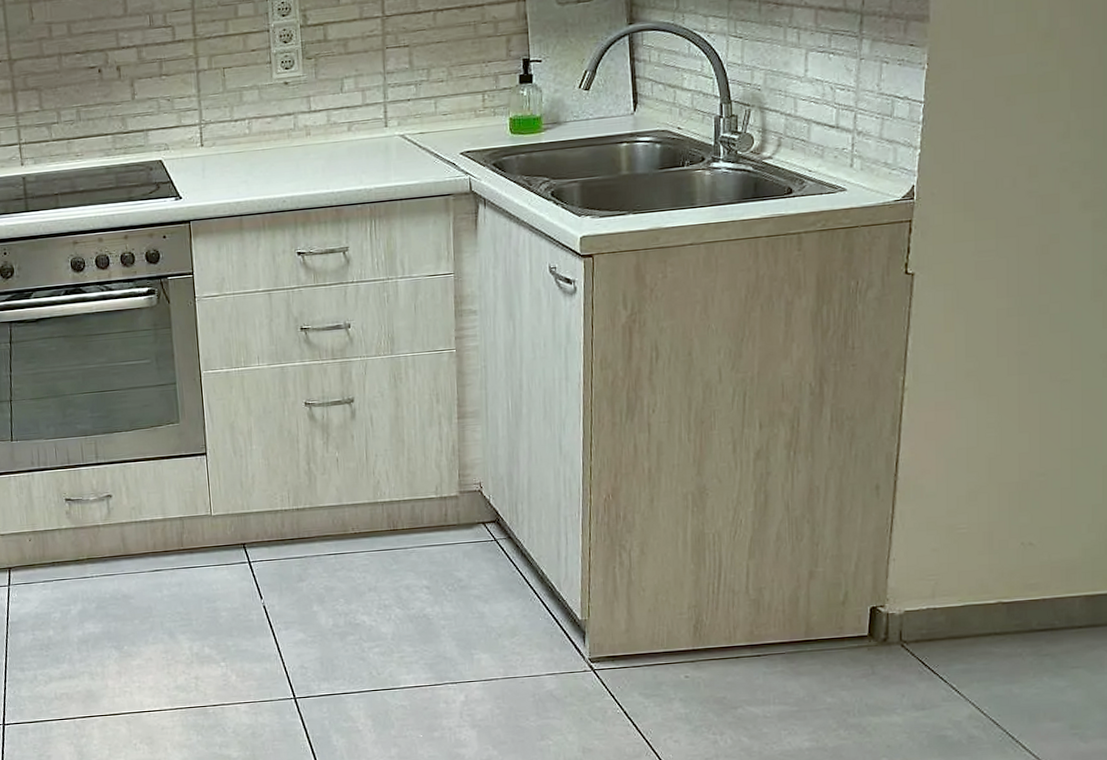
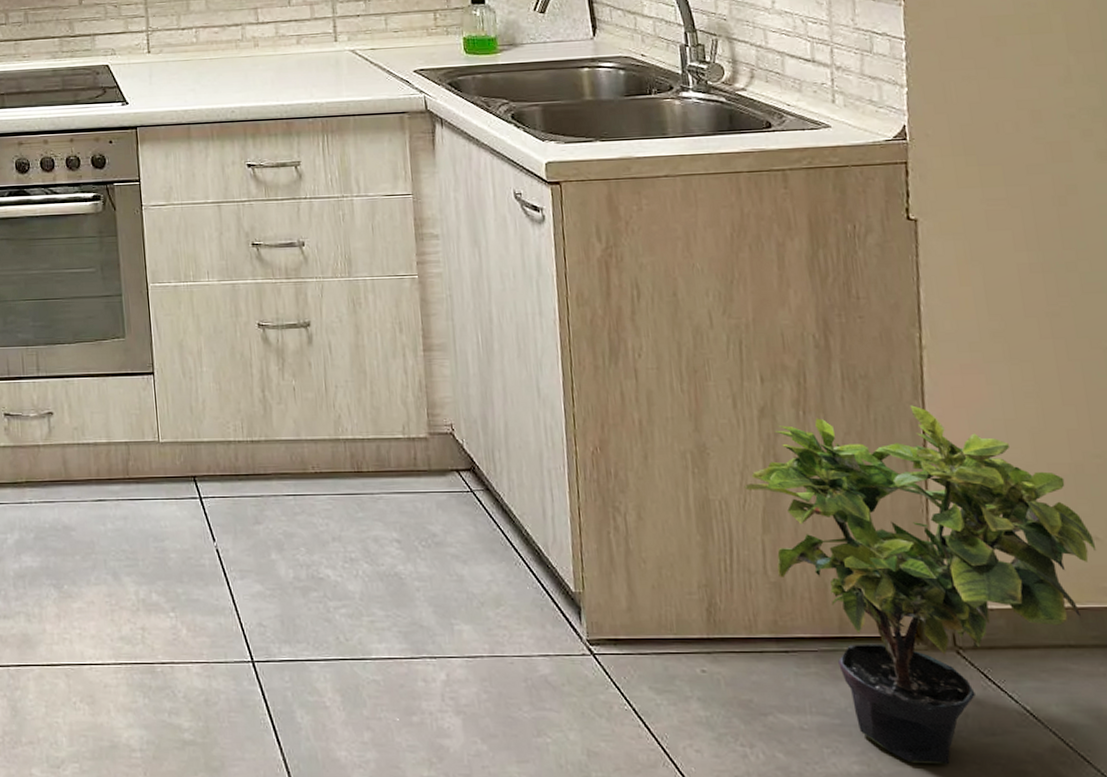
potted plant: none [736,440,1029,737] -> present [744,405,1097,765]

